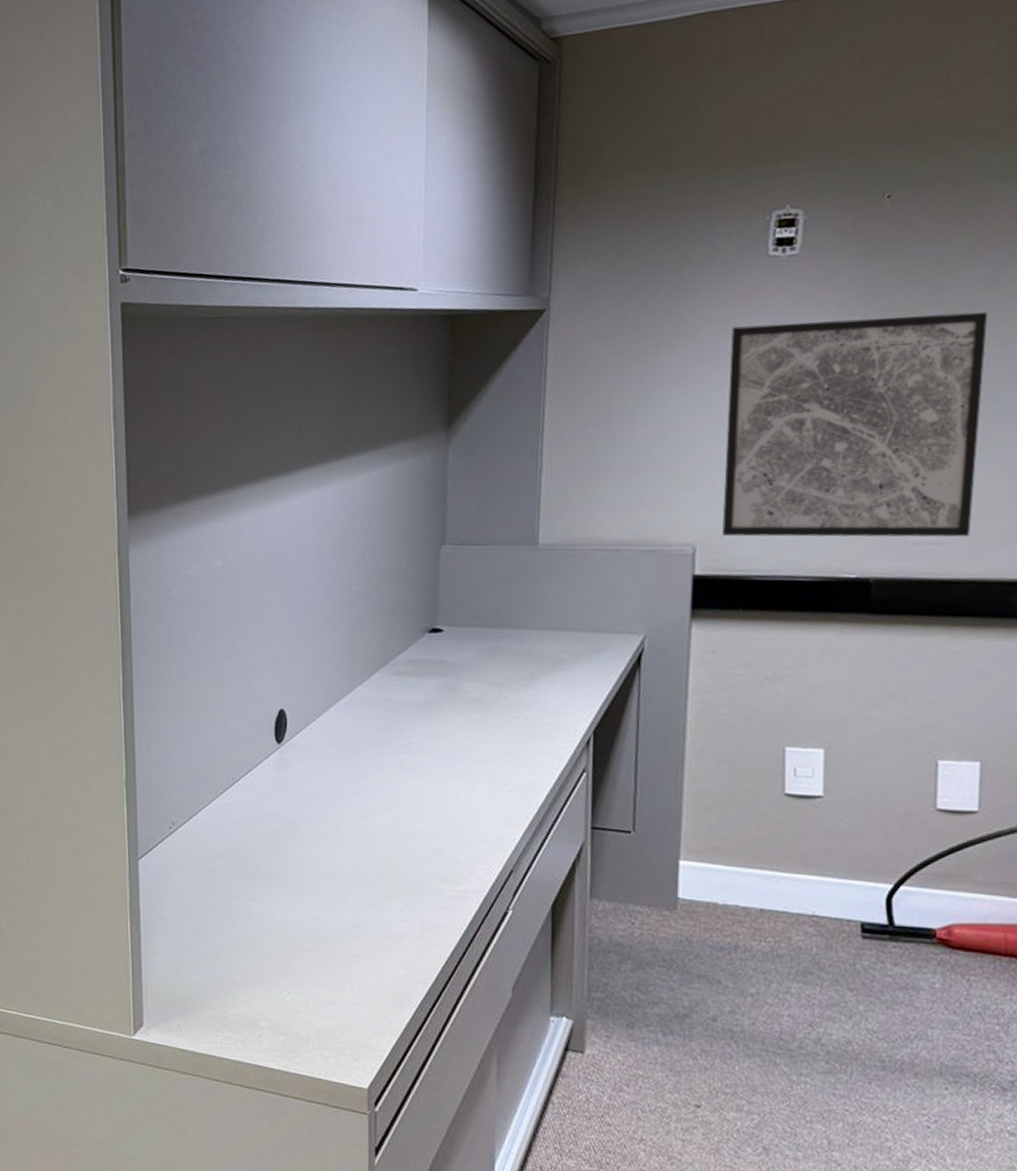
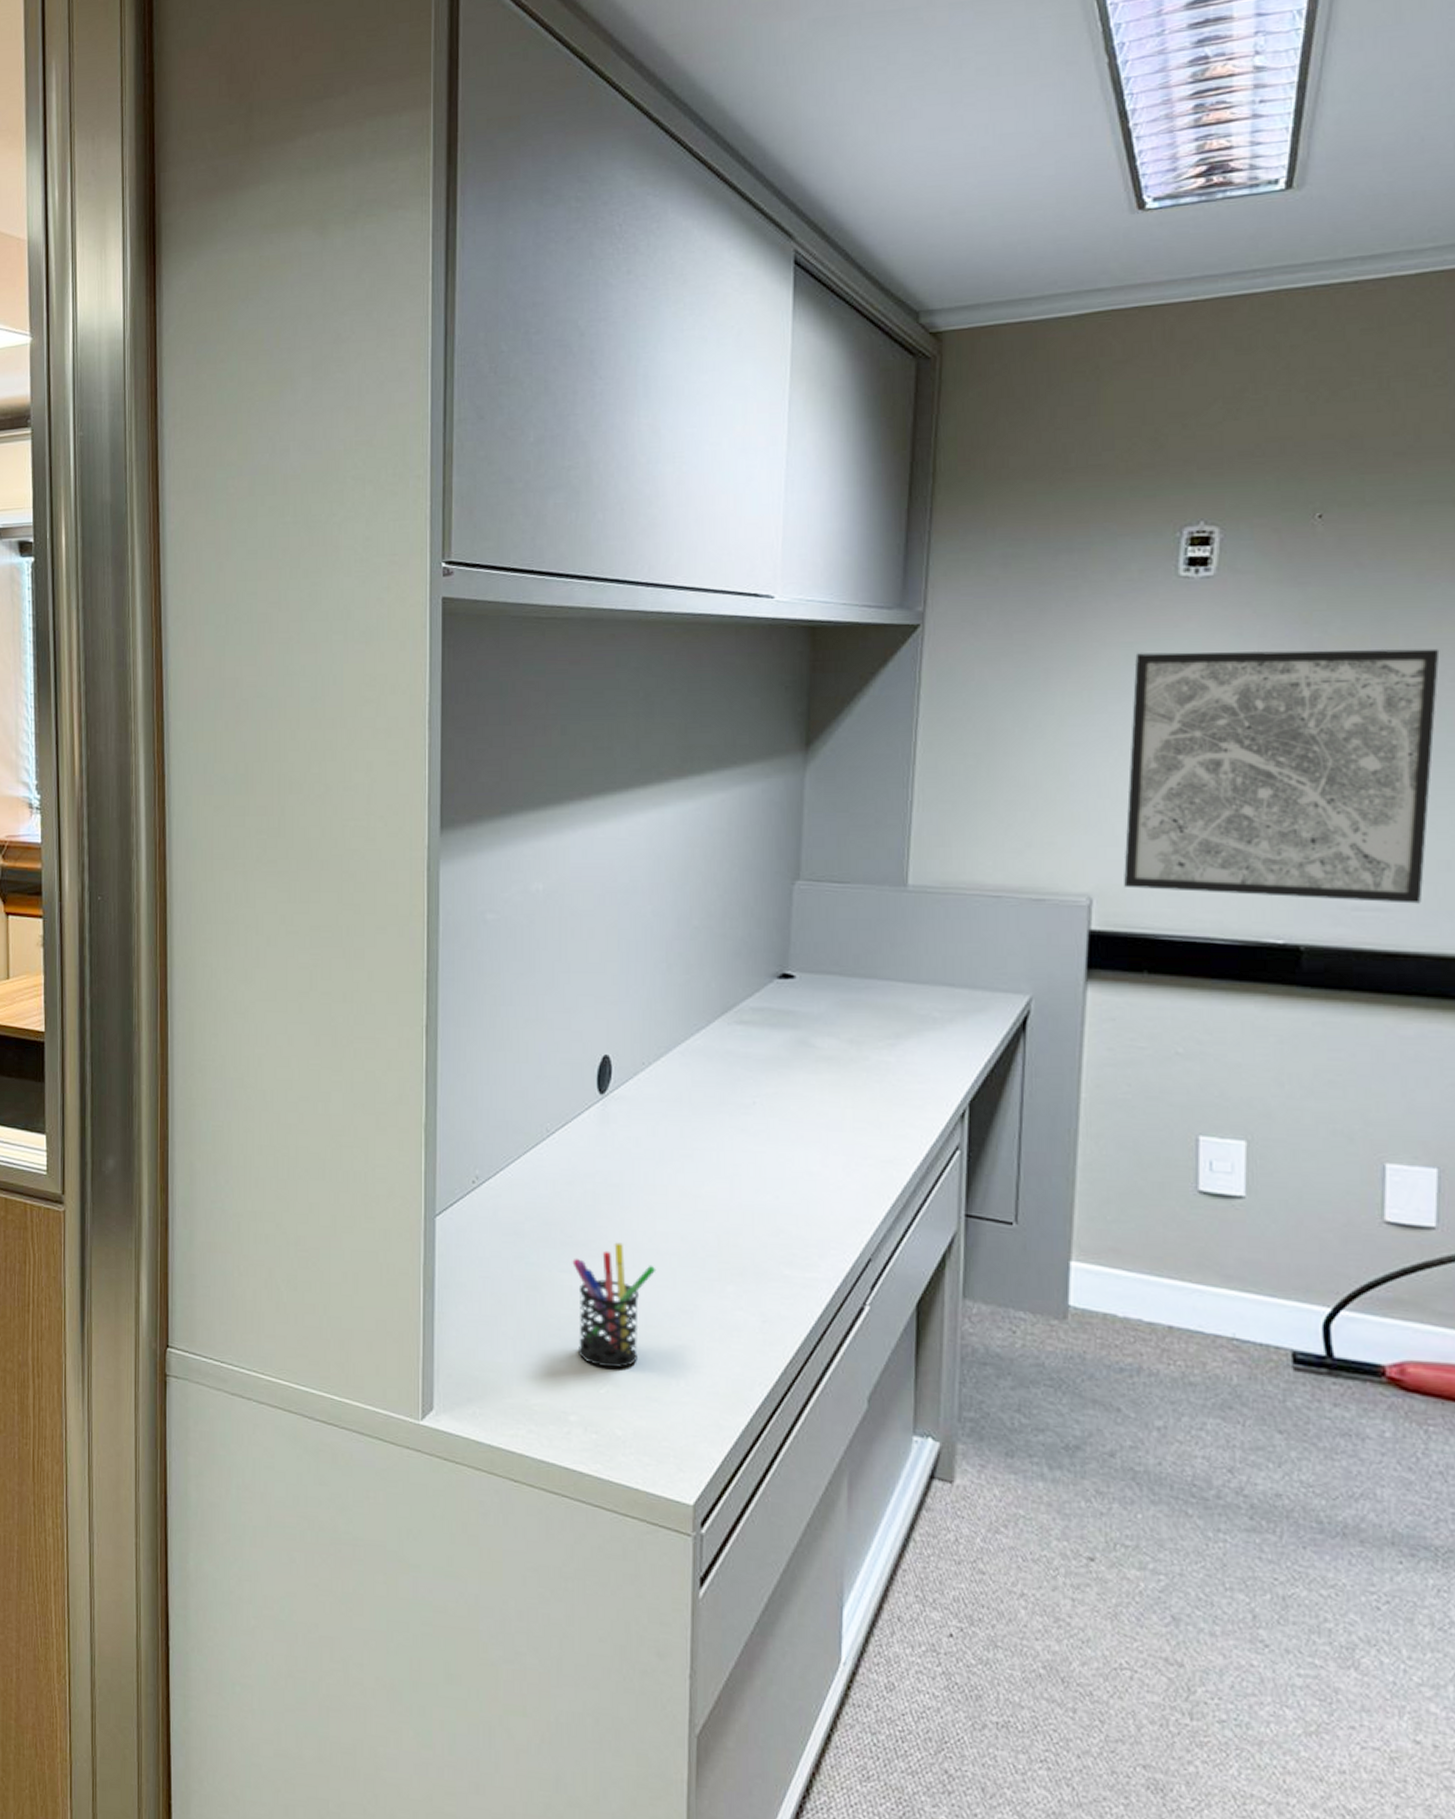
pen holder: none [258,871,331,979] -> present [572,1242,656,1369]

